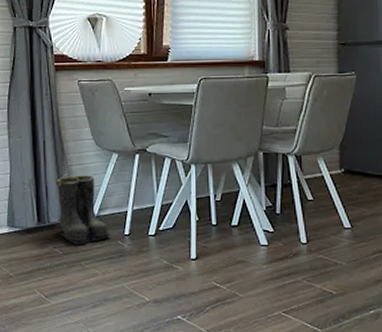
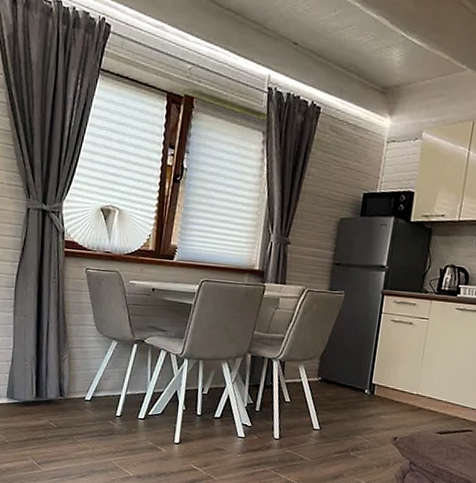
boots: present [56,175,112,245] -> none [55,357,104,421]

